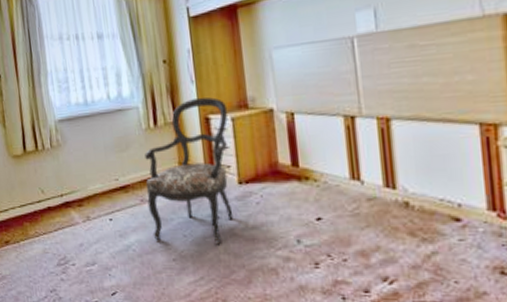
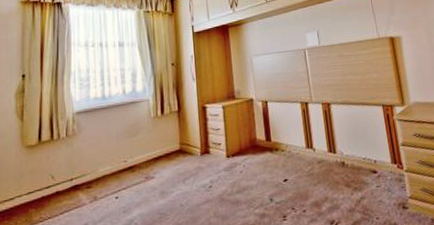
armchair: present [145,97,234,245] -> none [151,91,222,212]

